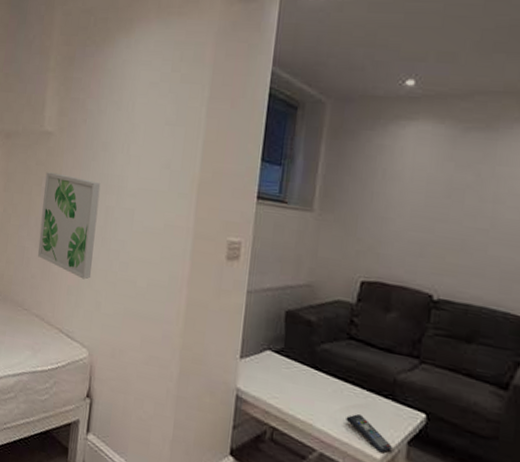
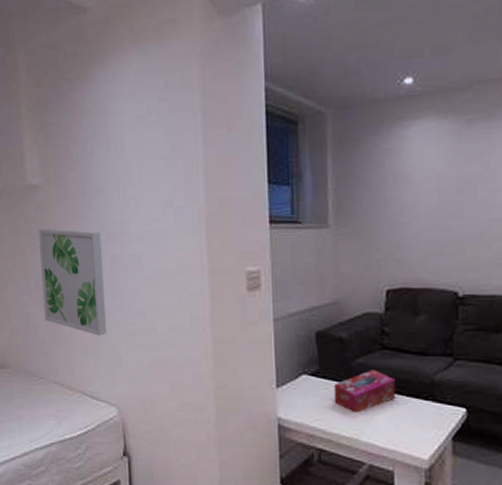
tissue box: none [294,357,357,398] -> present [333,370,395,413]
remote control: present [346,413,393,453] -> none [390,420,439,453]

